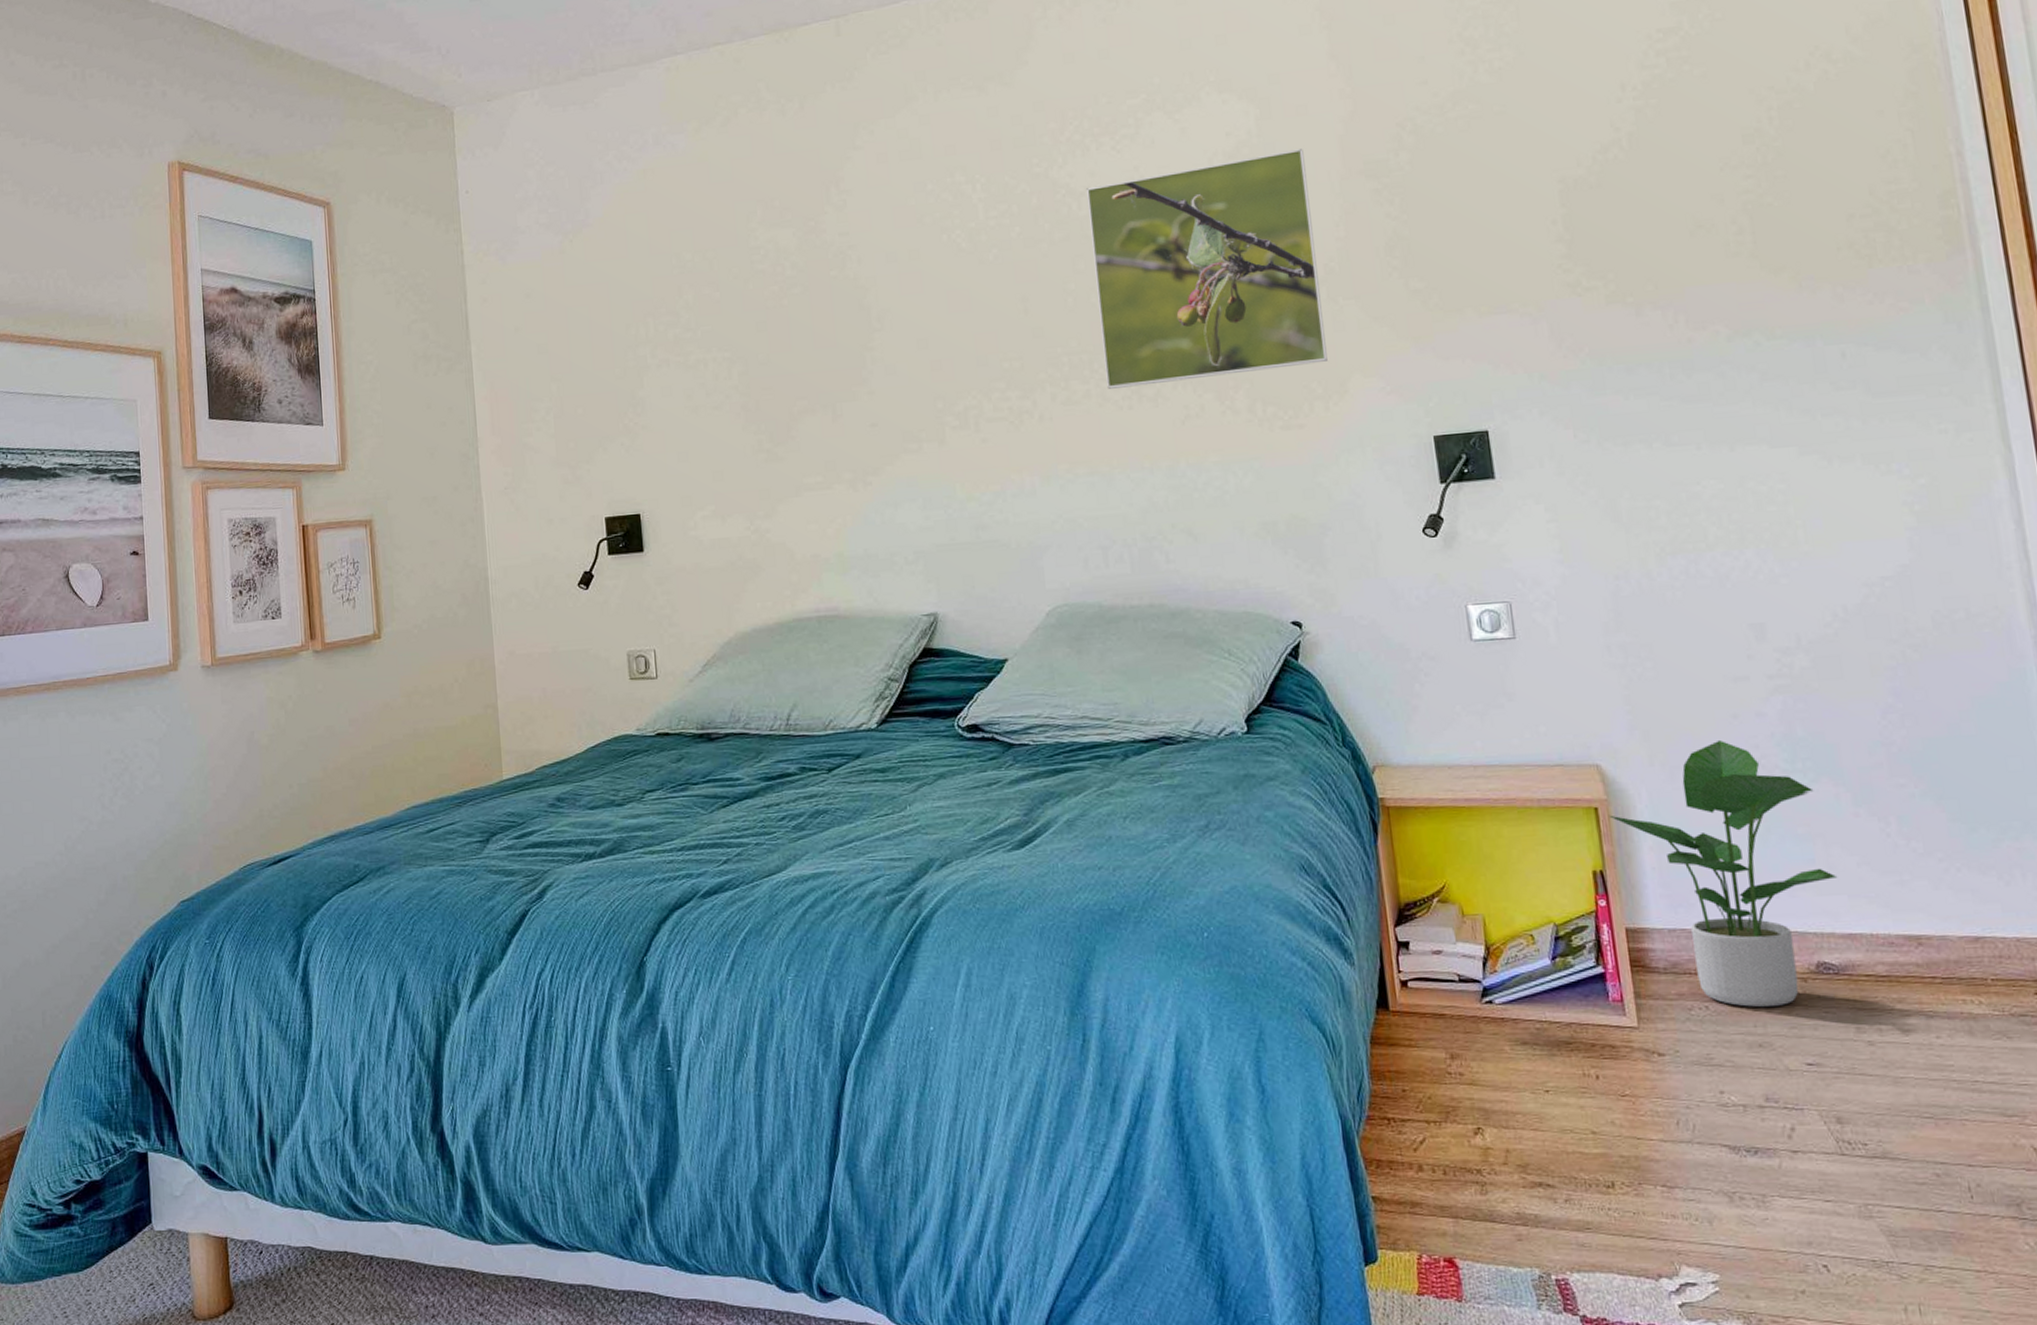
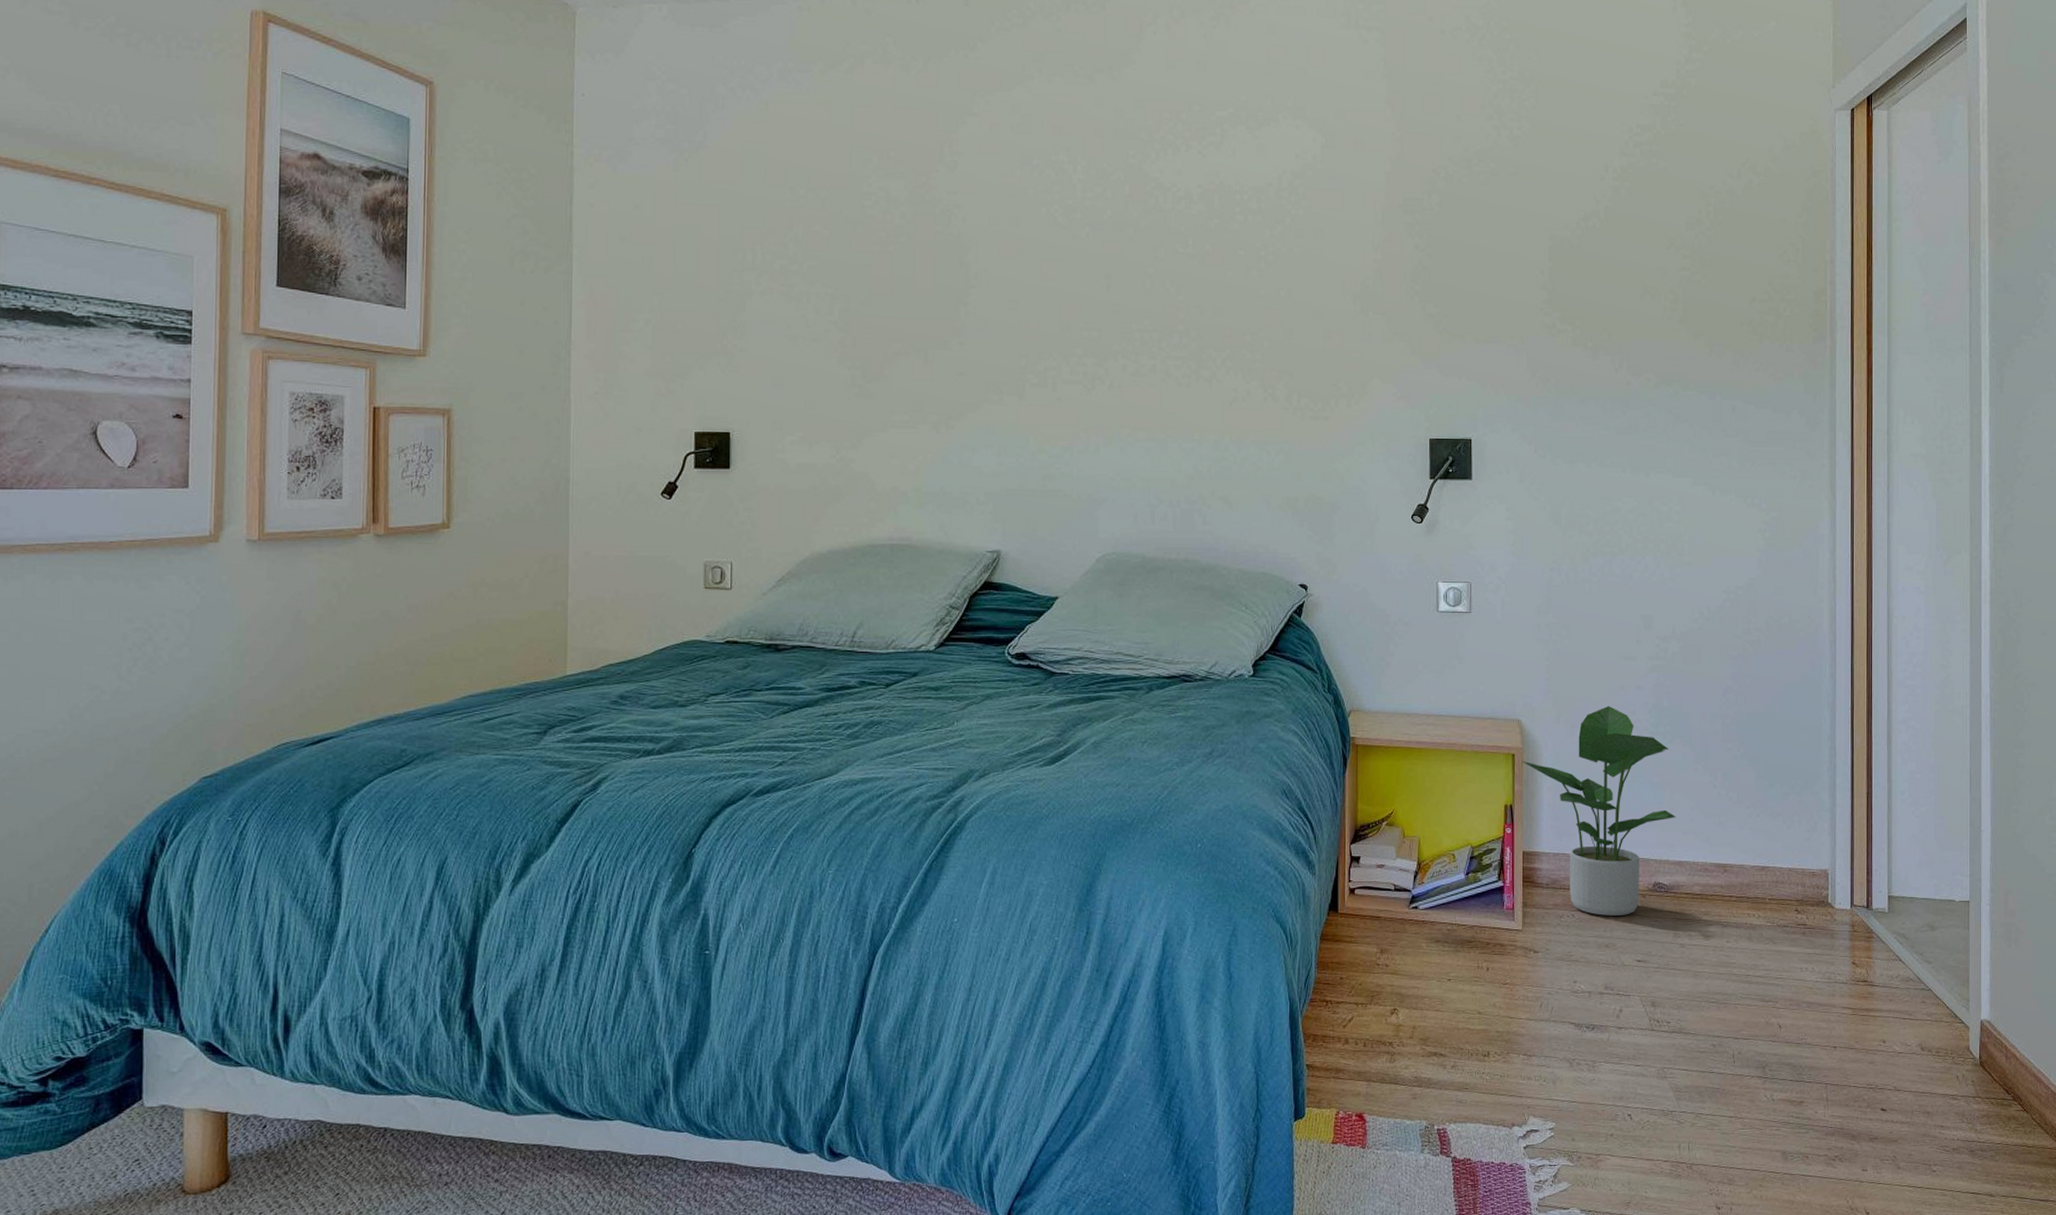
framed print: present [1087,149,1328,389] -> none [1171,178,1356,367]

